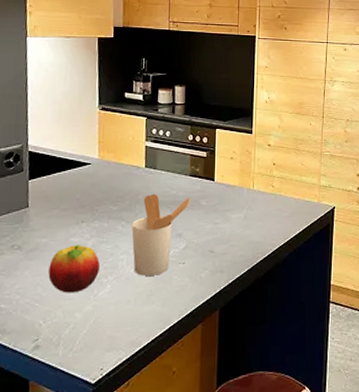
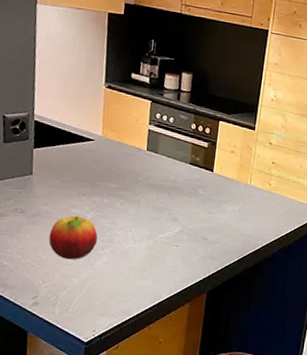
utensil holder: present [131,193,191,276] -> none [129,176,189,254]

